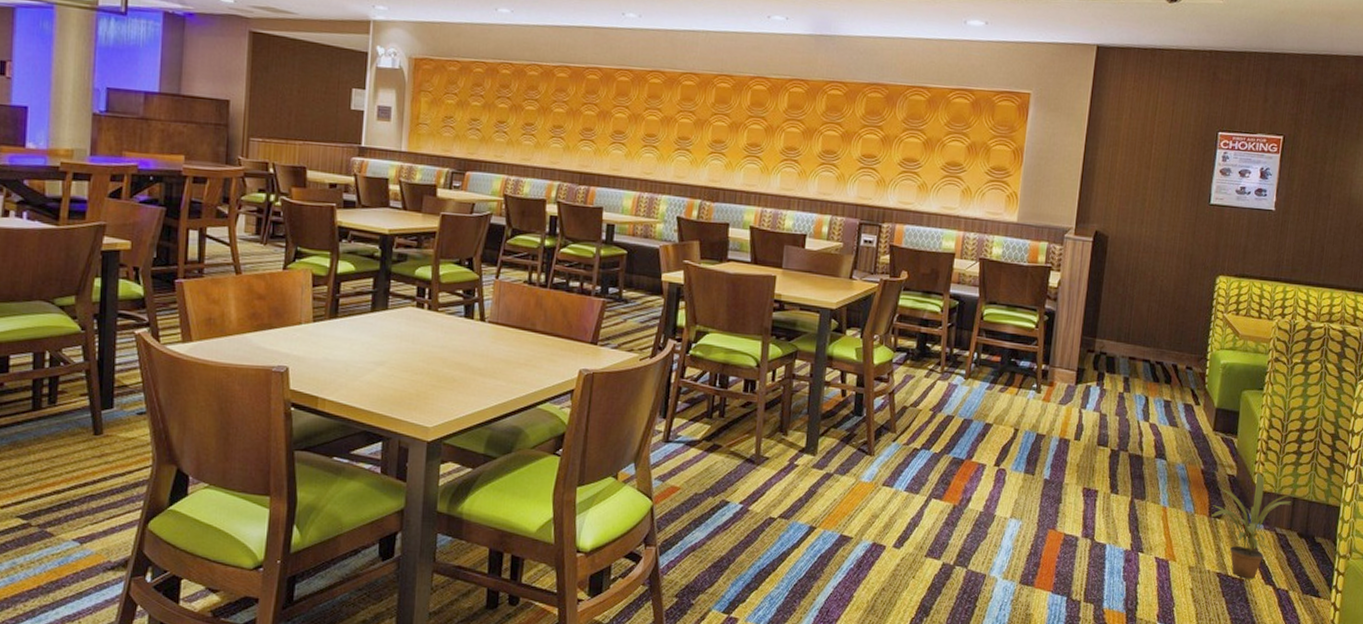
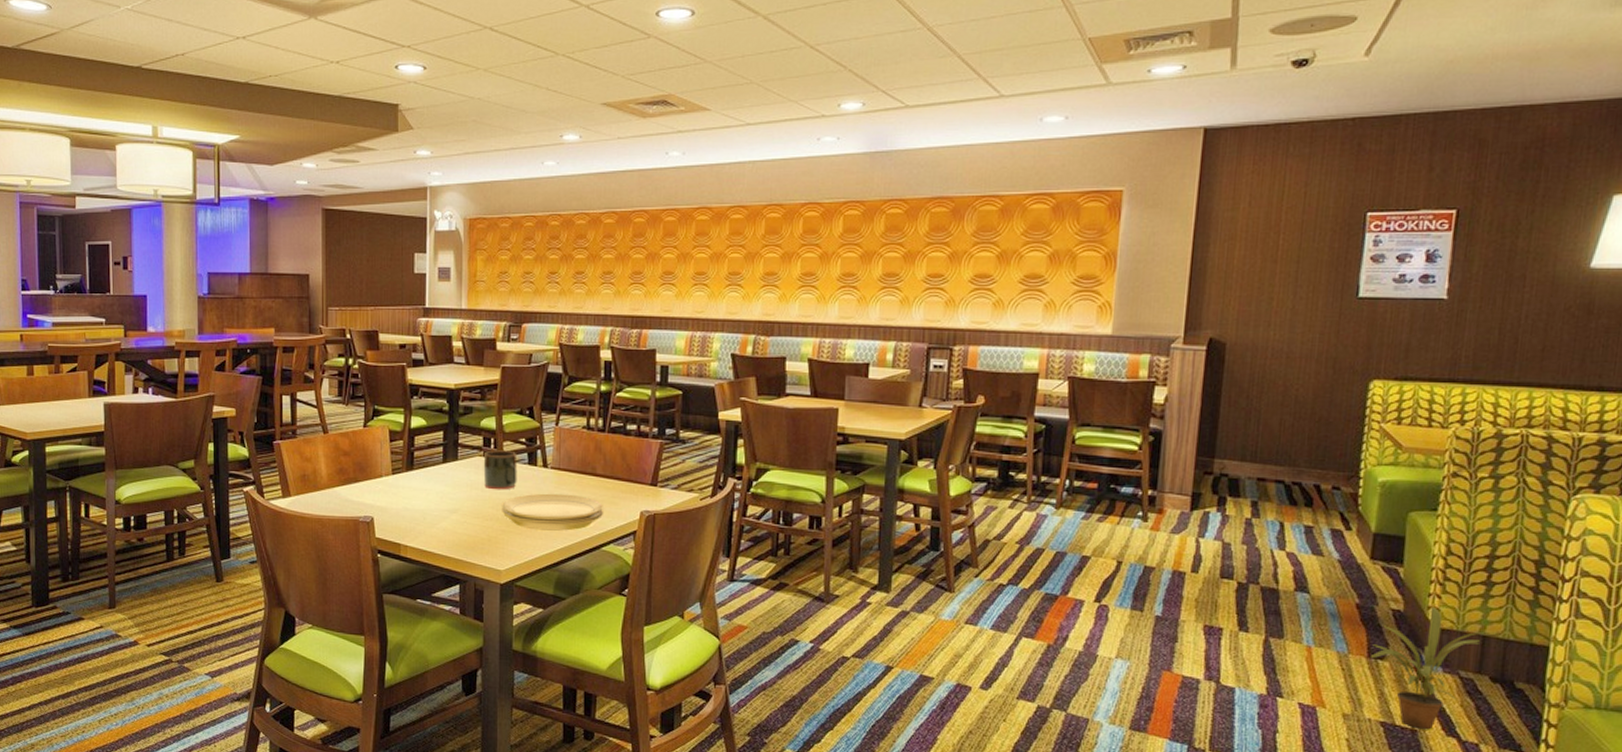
mug: none [415,301,453,343] -> present [483,450,517,490]
plate: none [432,348,542,388] -> present [501,493,604,531]

